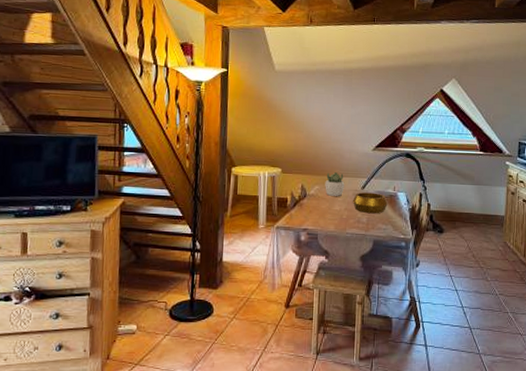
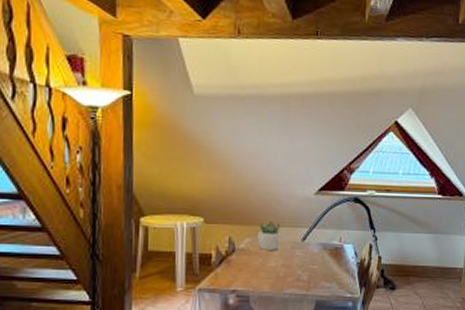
decorative bowl: present [352,192,388,214] -> none [290,245,333,270]

